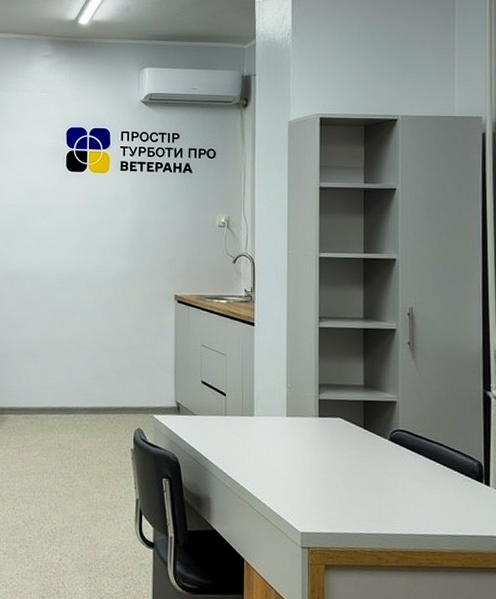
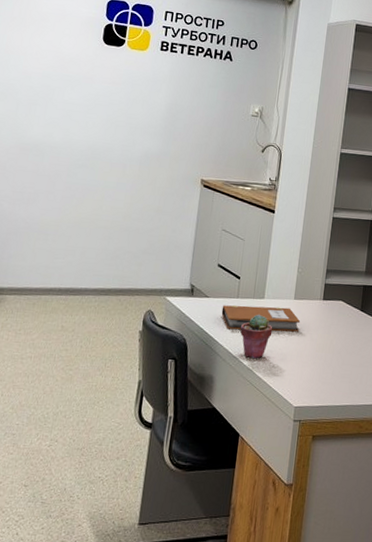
notebook: none [210,422,297,452] -> present [221,305,301,332]
potted succulent: none [233,432,267,480] -> present [240,314,273,359]

